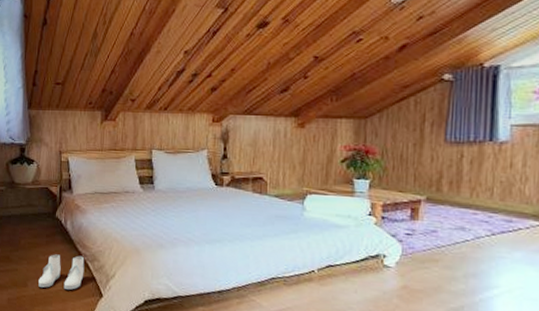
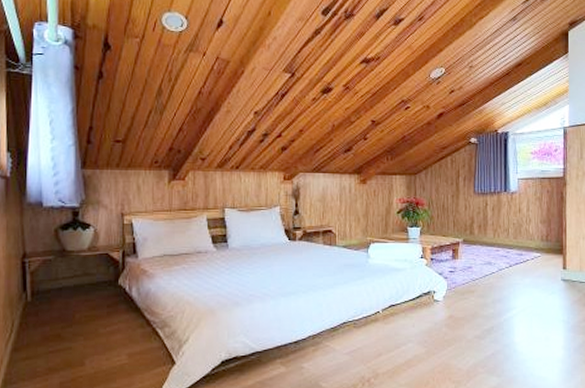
boots: present [38,254,85,290] -> none [98,323,154,364]

